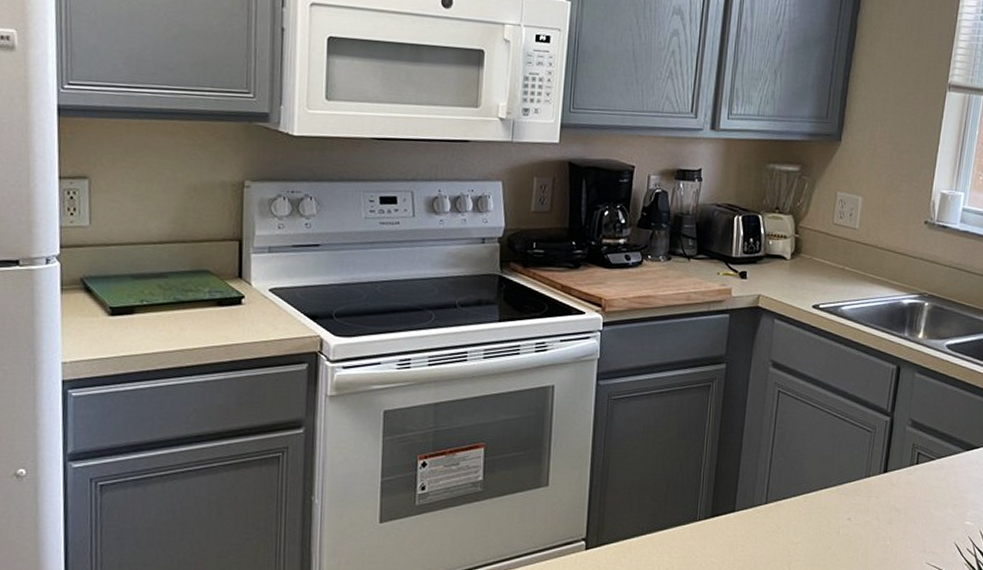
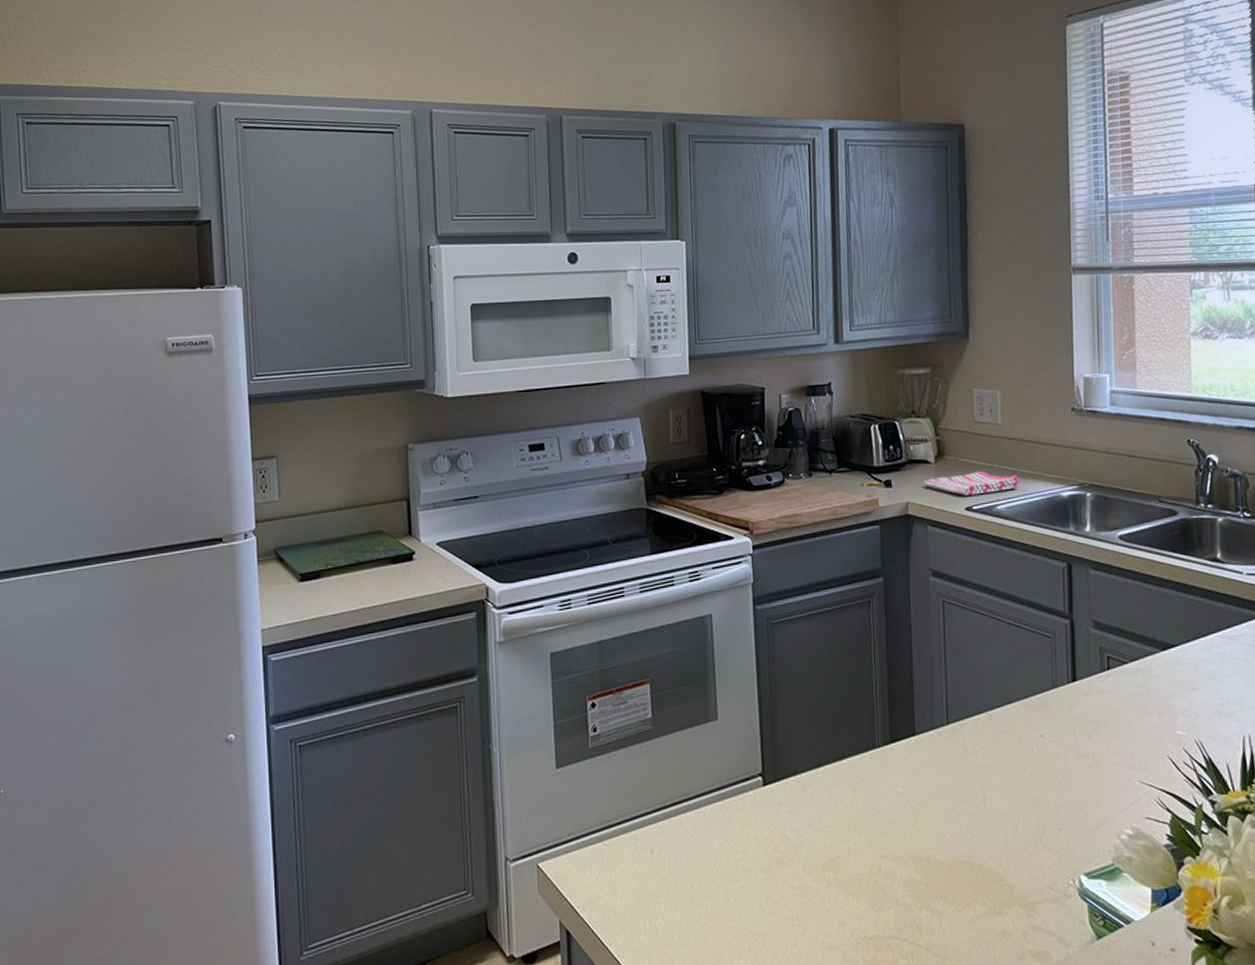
dish towel: none [777,272,866,294] -> present [924,471,1019,496]

